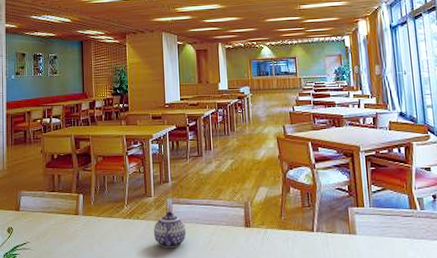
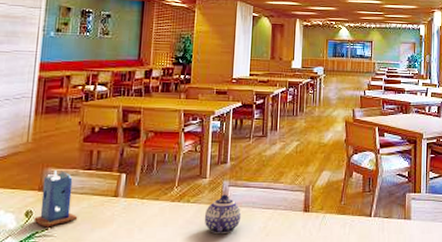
candle: none [14,193,48,242] -> present [34,170,78,228]

